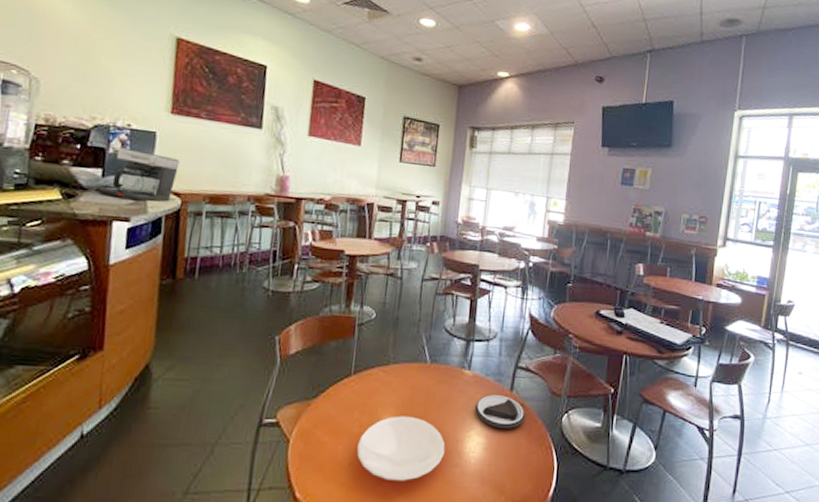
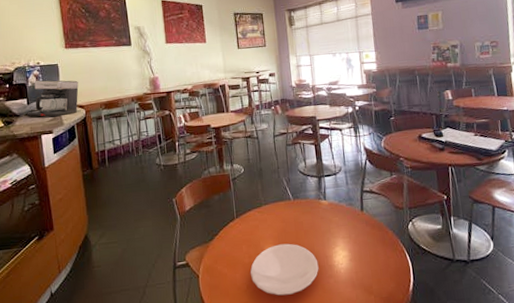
cake slice: present [475,395,525,430] -> none [336,215,378,243]

